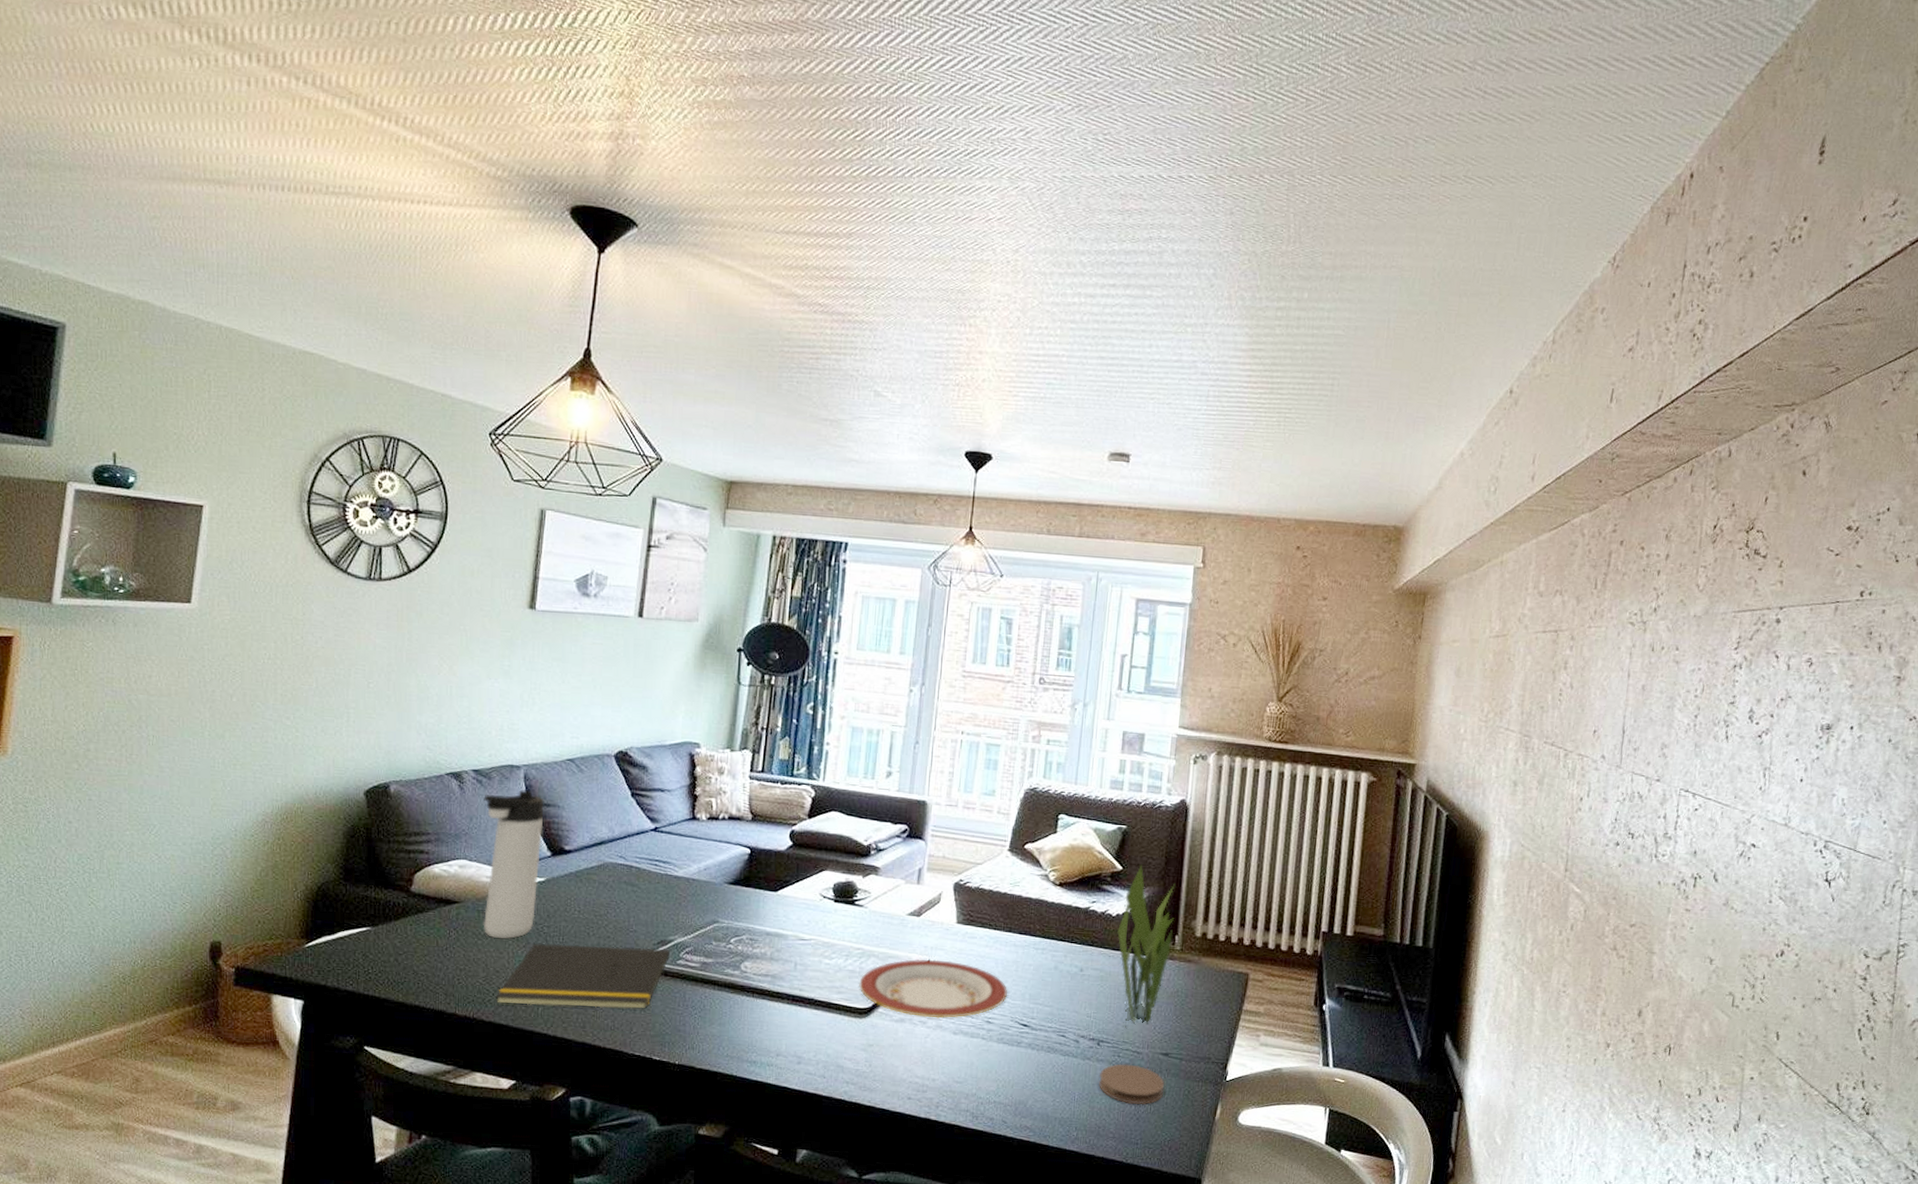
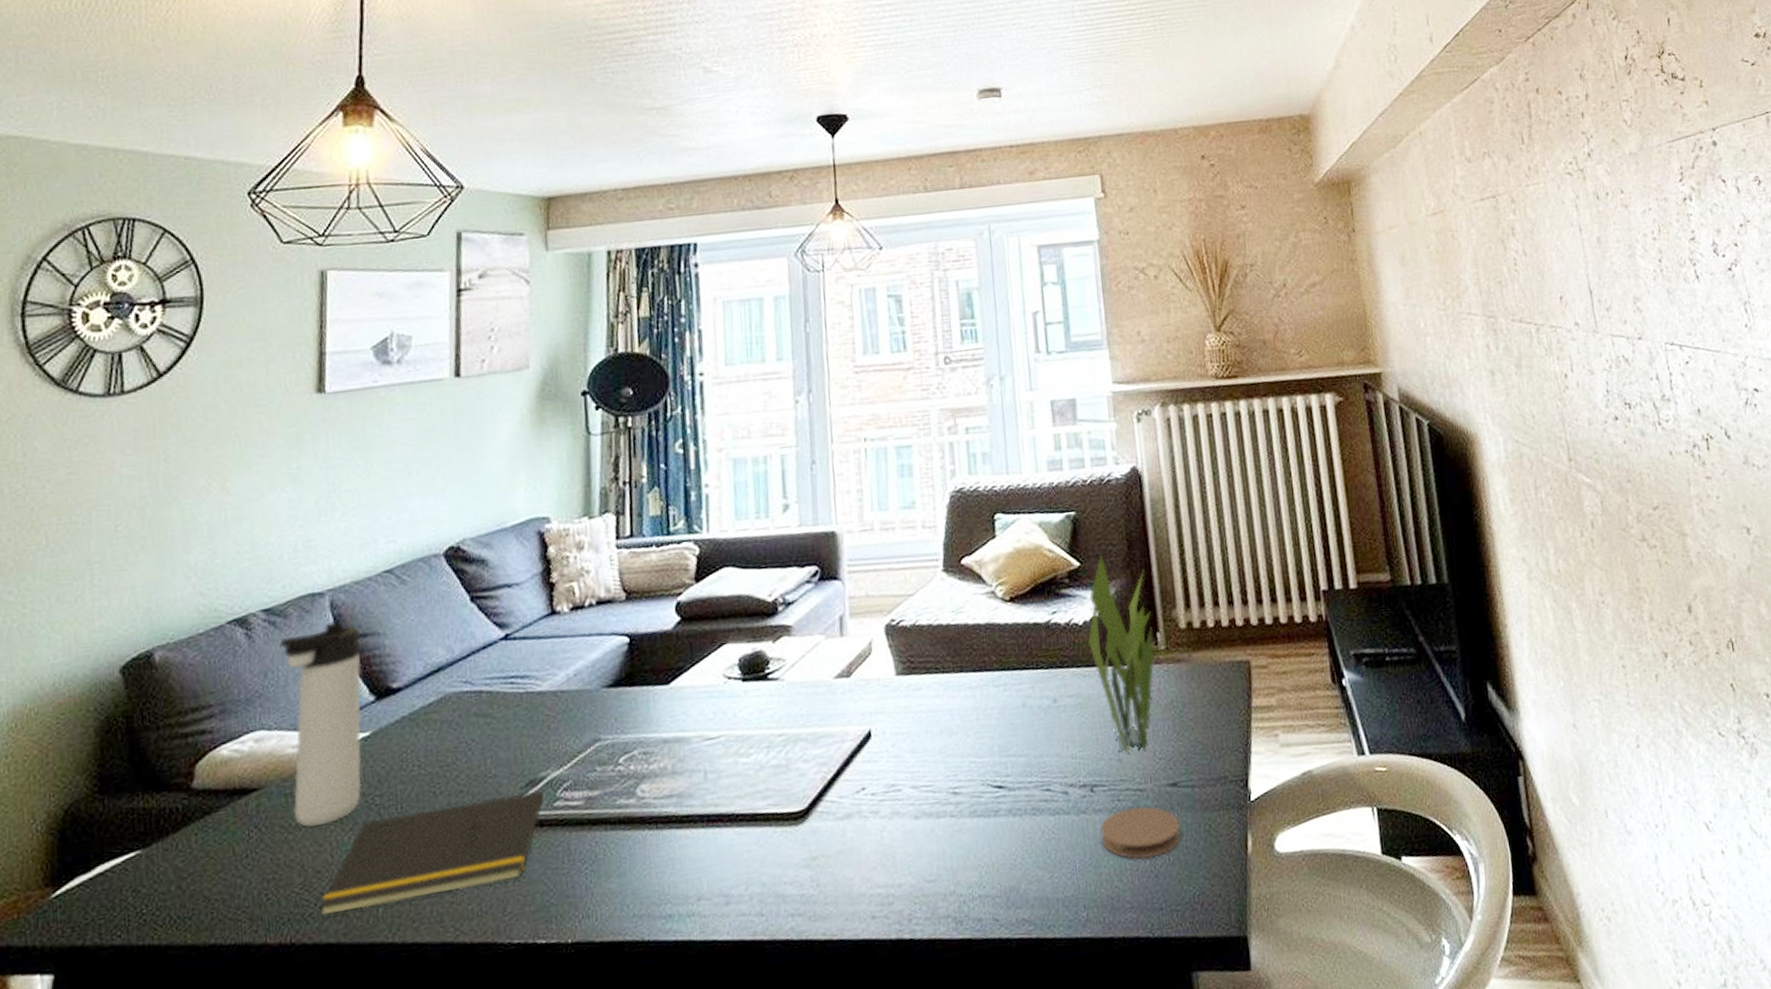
plate: present [859,959,1008,1019] -> none [788,724,973,808]

